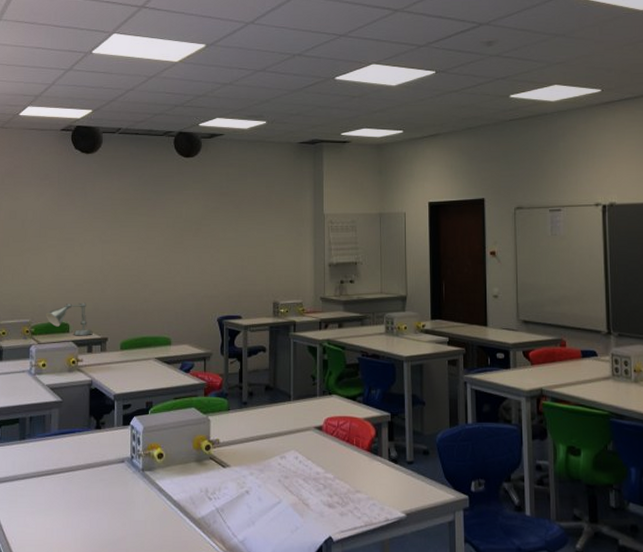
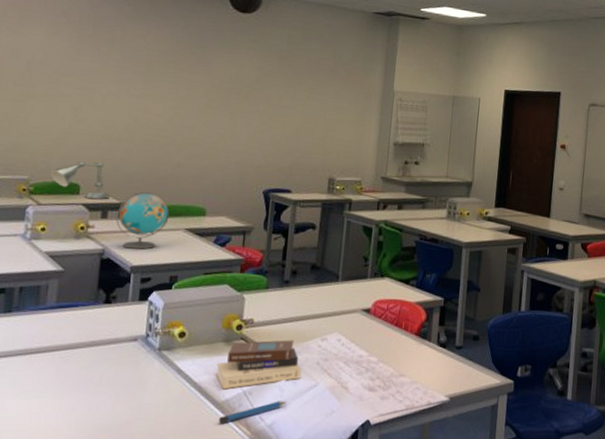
globe: none [99,327,141,379] -> present [116,192,170,249]
books: none [191,458,266,507] -> present [215,340,302,390]
pencil: none [198,517,255,539] -> present [219,401,287,424]

